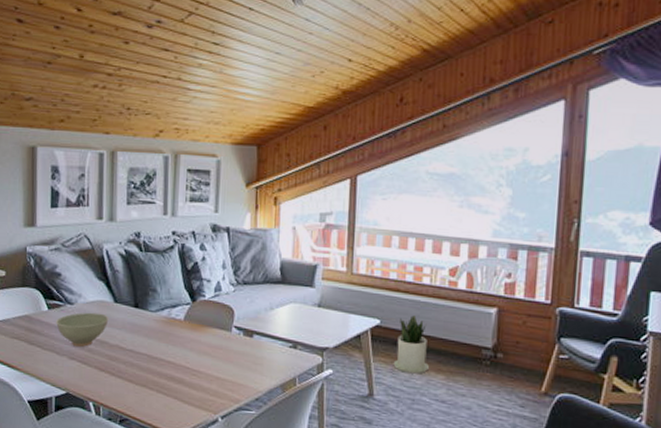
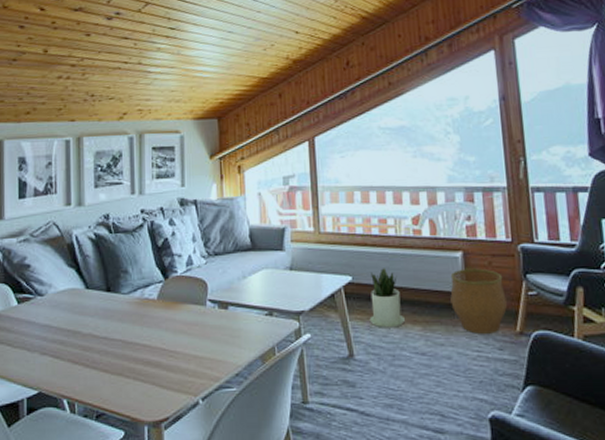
bowl: present [56,312,109,347] -> none [26,302,81,340]
basket: none [478,323,536,391] -> present [450,265,507,334]

